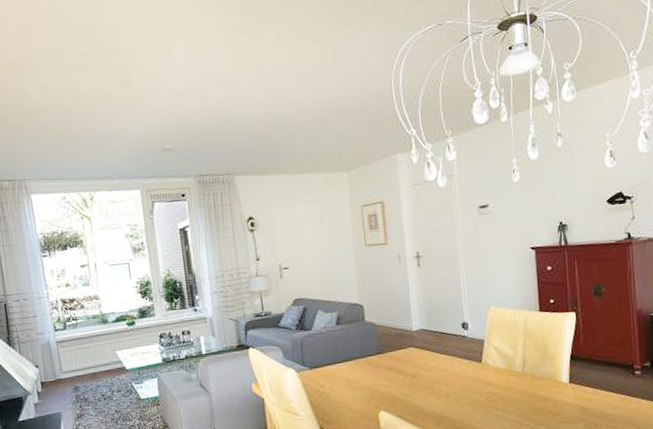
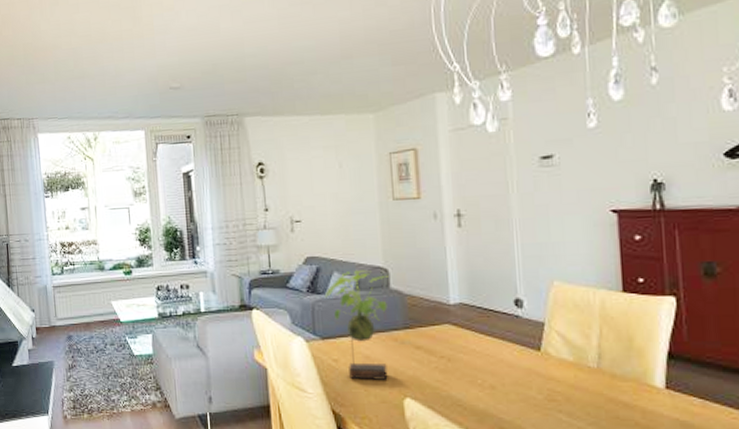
plant: none [311,307,366,400] -> present [324,269,389,380]

